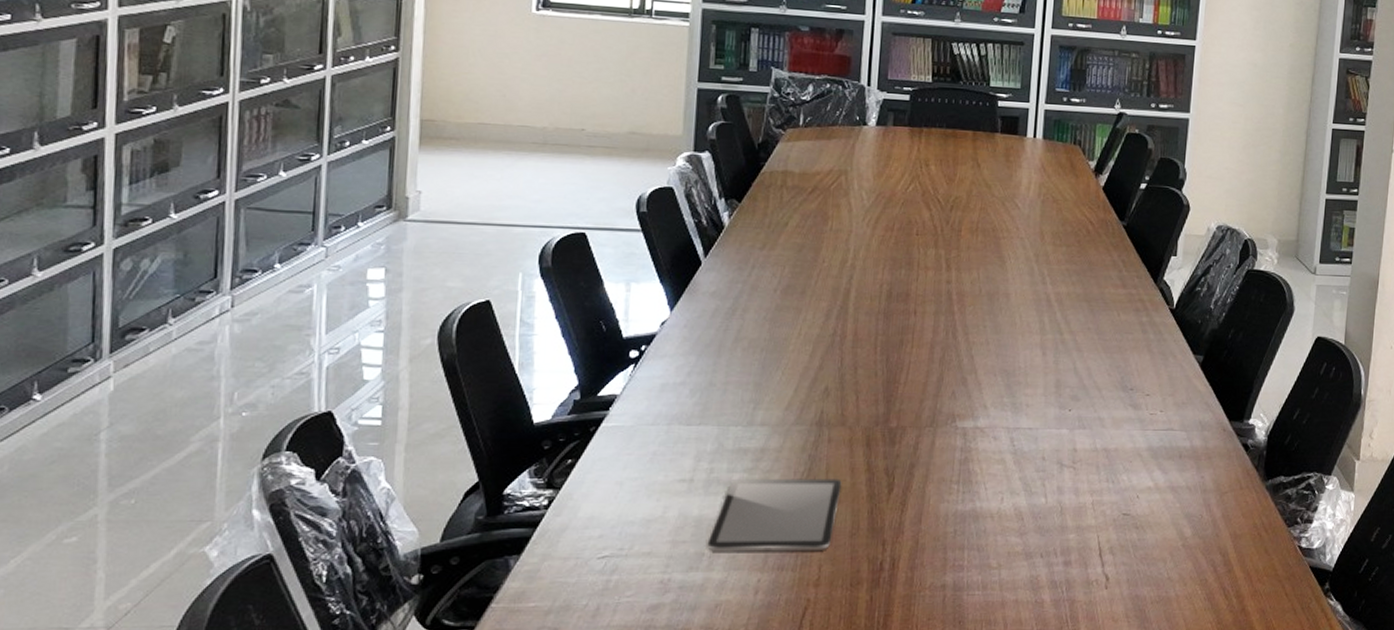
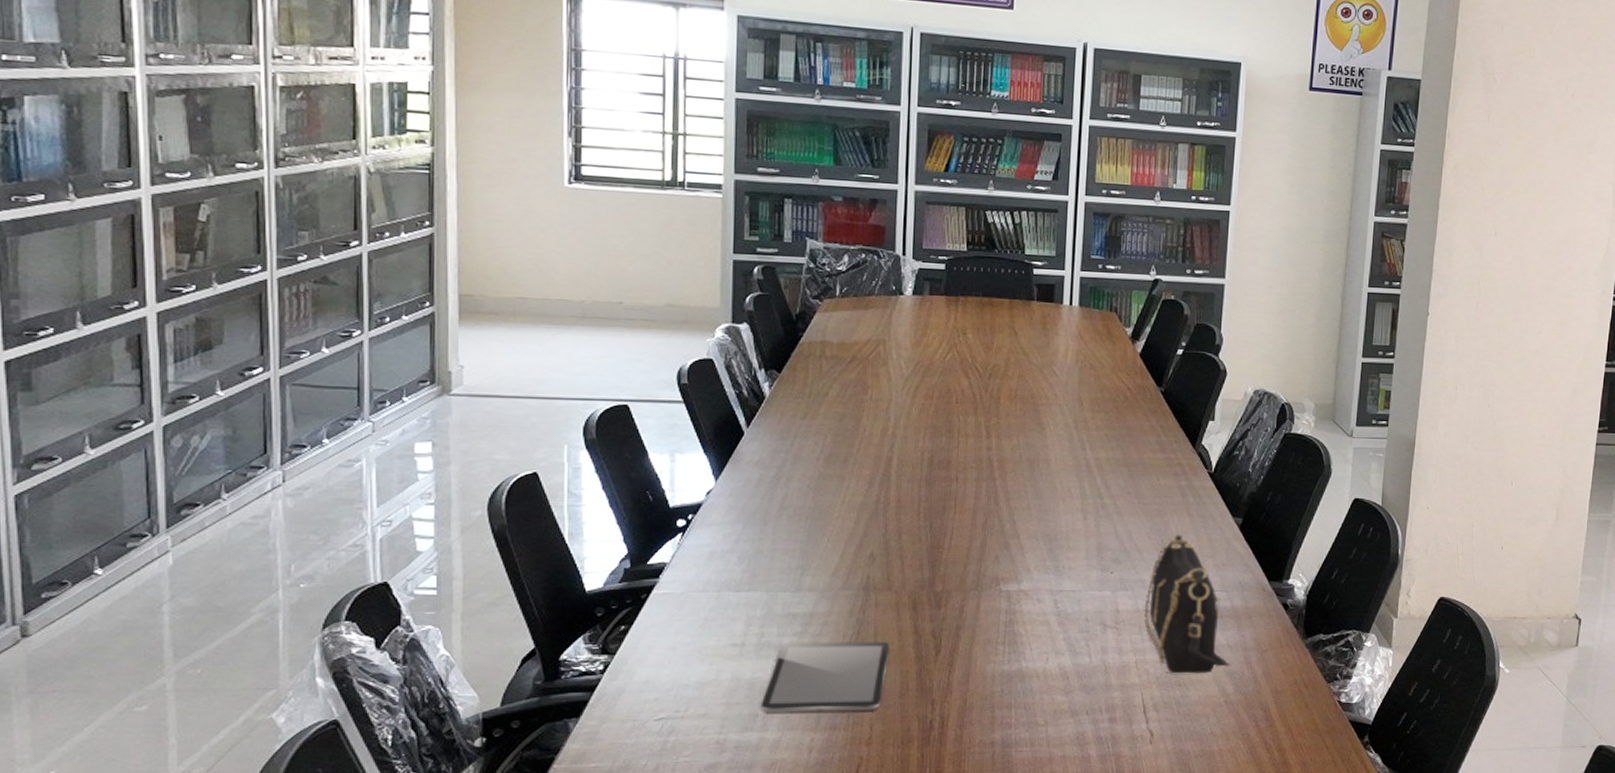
handbag: none [1101,372,1189,516] -> present [1143,534,1230,674]

